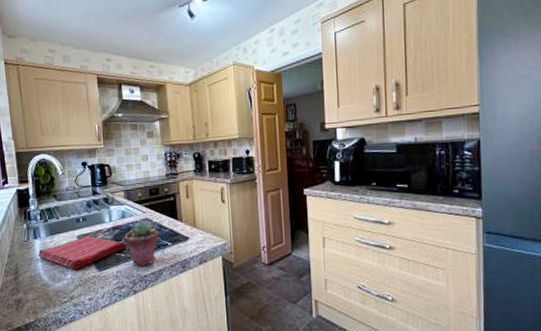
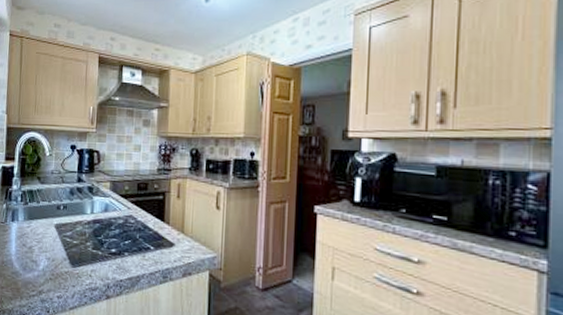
dish towel: present [38,236,126,270] -> none [12,226,105,262]
potted succulent: present [124,221,159,267] -> none [104,218,142,270]

